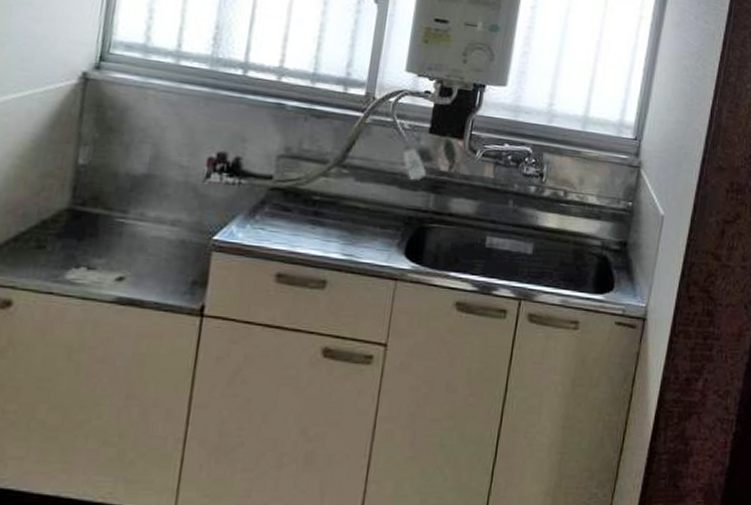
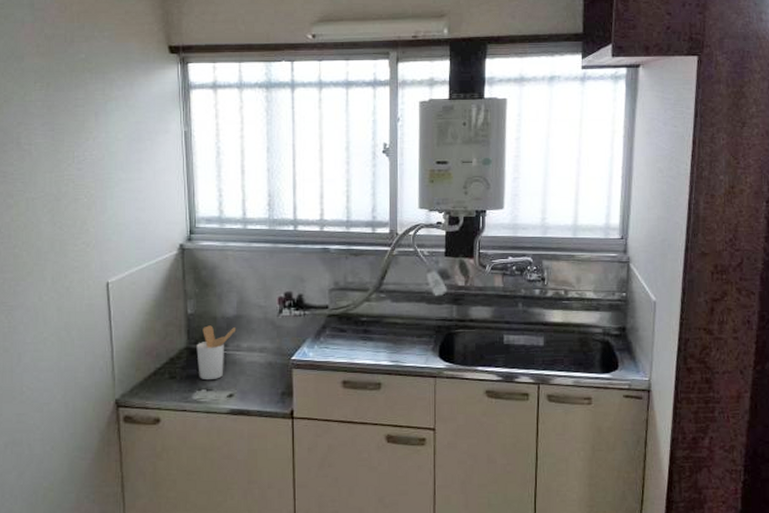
utensil holder: none [79,183,144,256] -> present [196,325,236,381]

